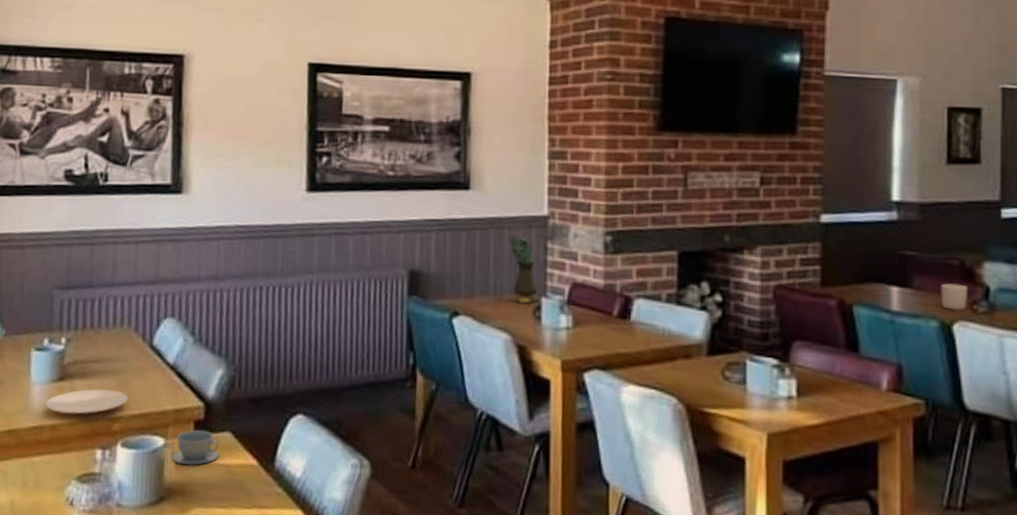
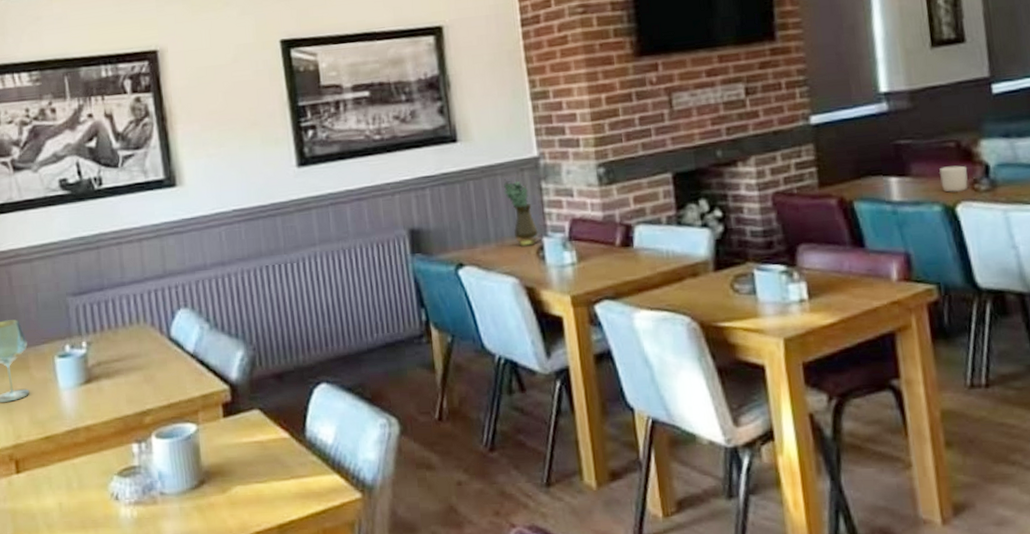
plate: present [45,389,128,415] -> none [77,385,155,414]
teacup: present [170,430,220,466] -> none [204,412,251,447]

